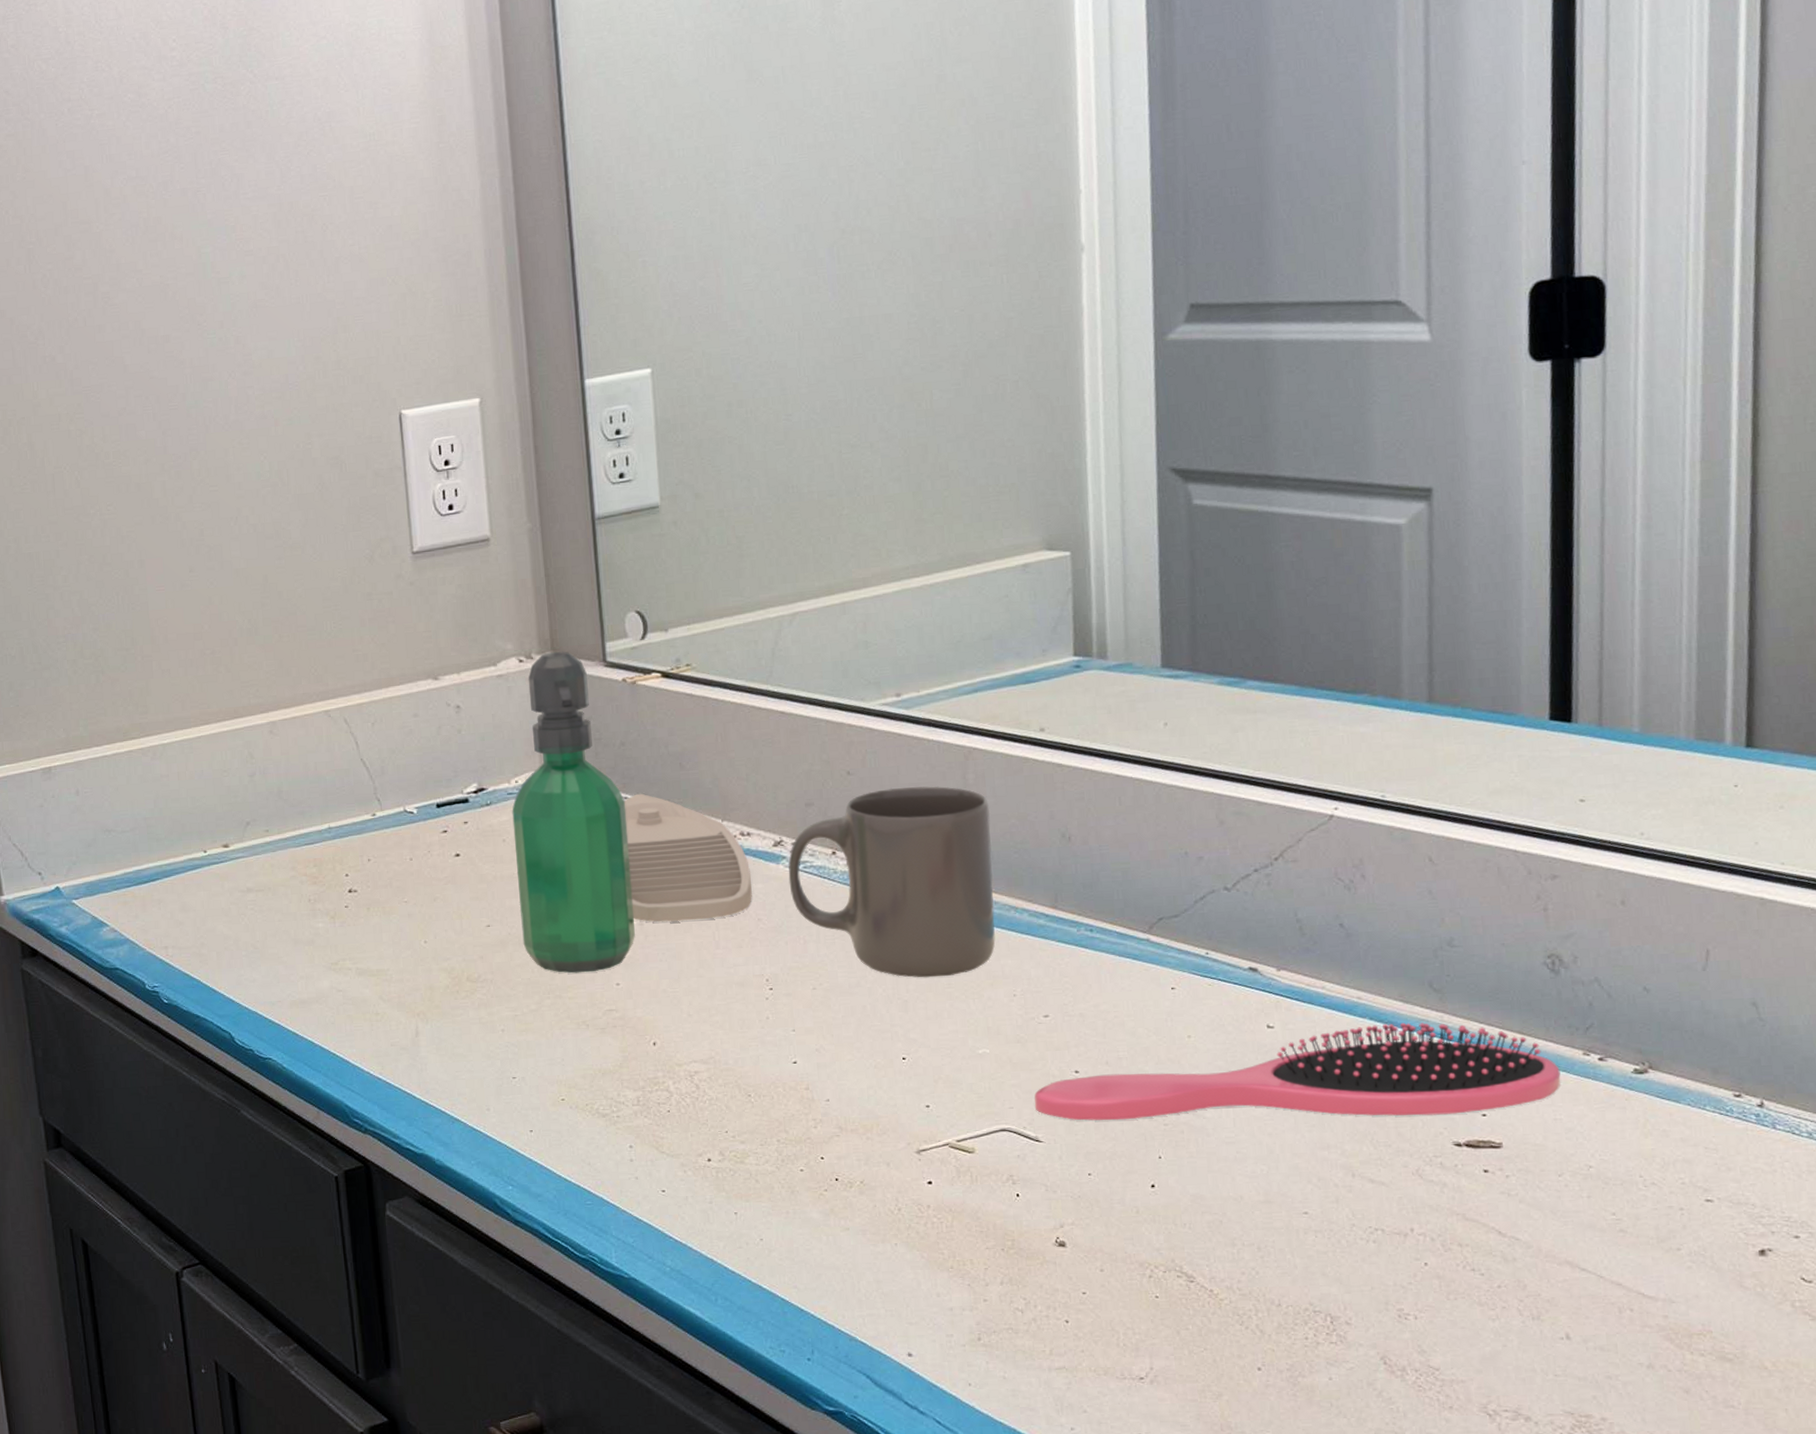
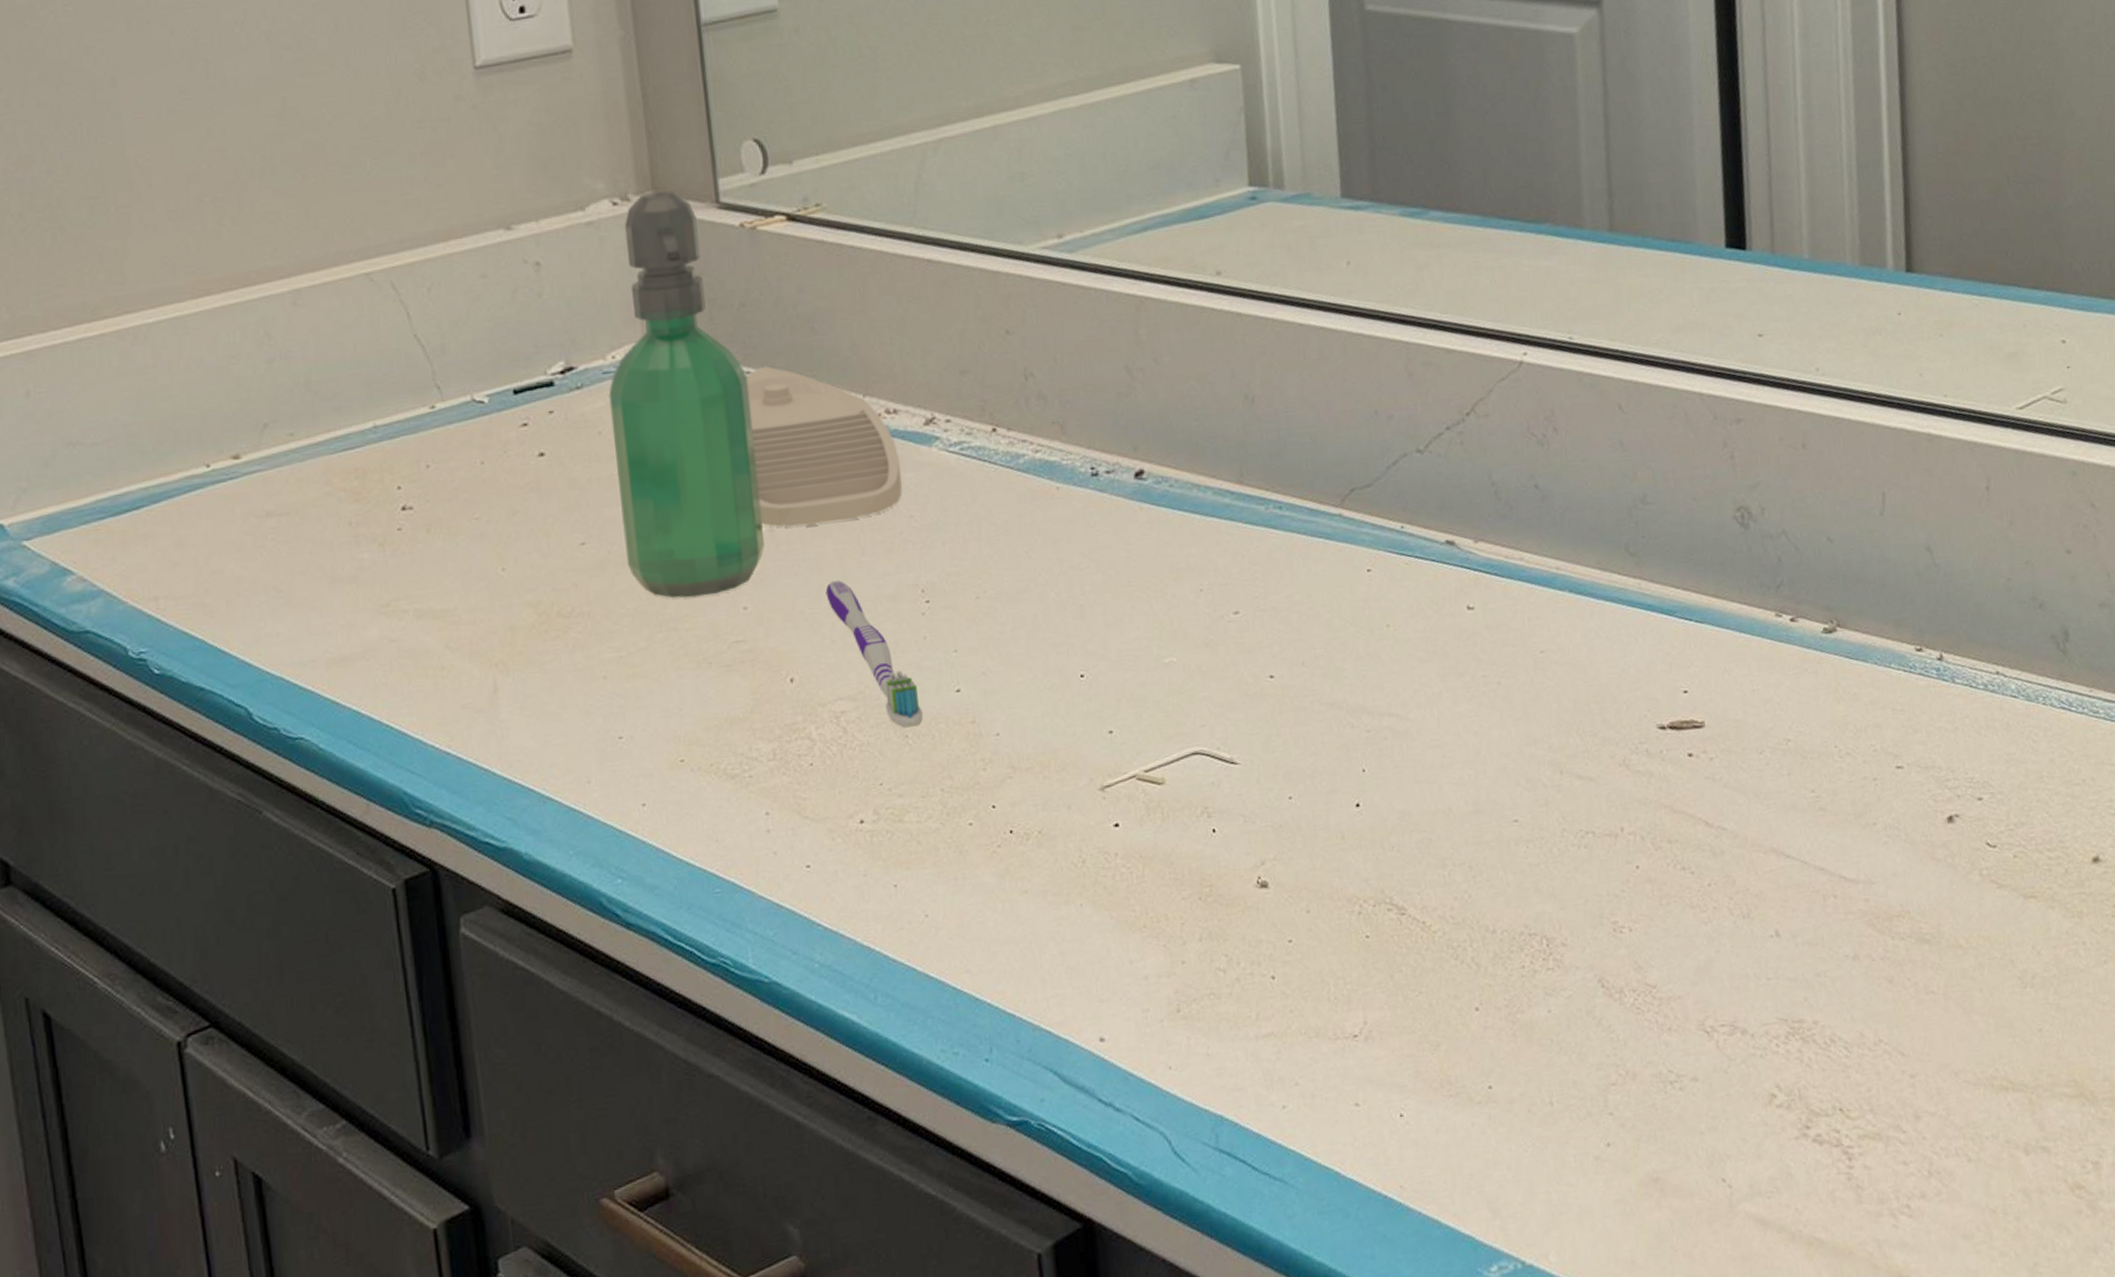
toothbrush: none [685,966,765,1089] -> present [825,579,924,728]
cup: present [788,786,996,978] -> none [942,344,1178,577]
hairbrush: present [1034,1022,1561,1121] -> none [1227,591,1757,735]

